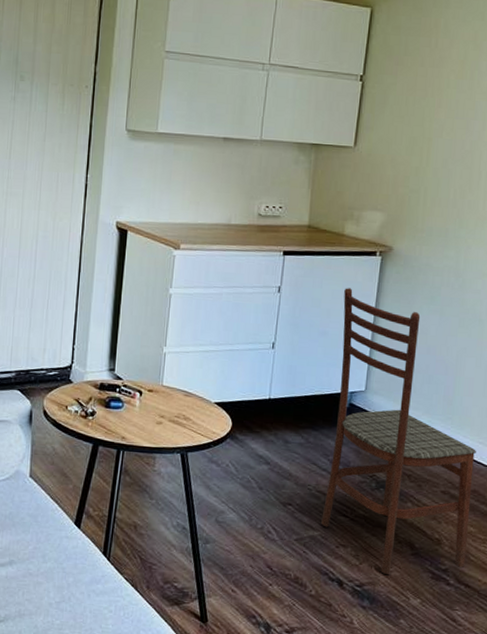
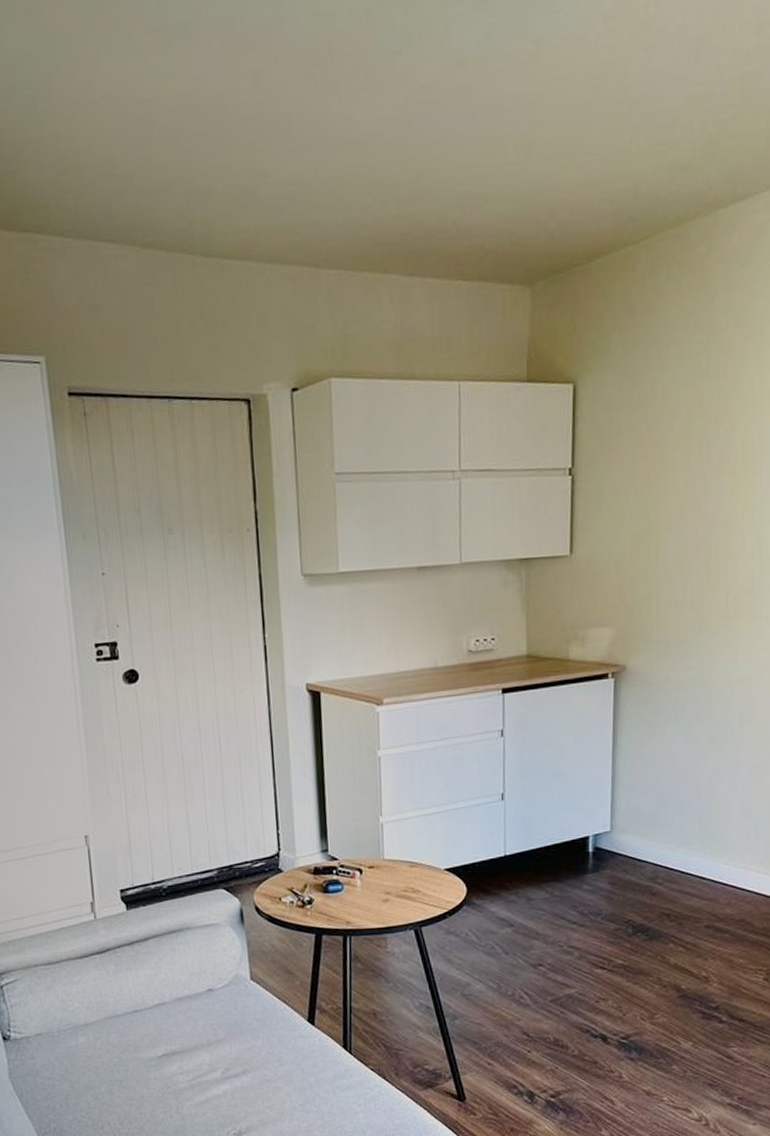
dining chair: present [321,288,476,576] -> none [576,719,739,1023]

